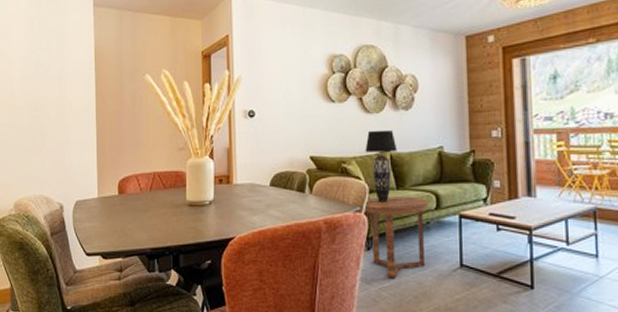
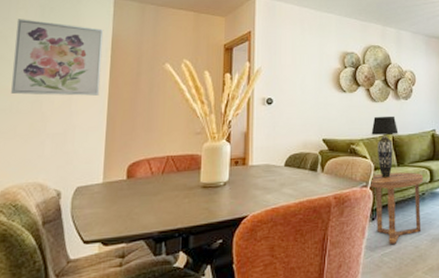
wall art: none [11,33,88,110] -> present [11,19,104,96]

